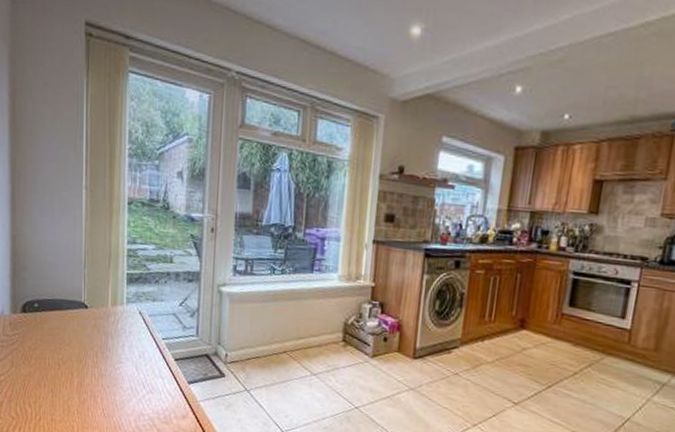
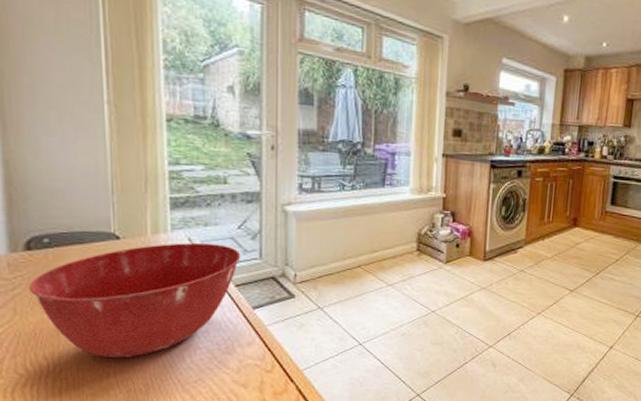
mixing bowl: none [23,315,181,416] -> present [29,242,241,358]

